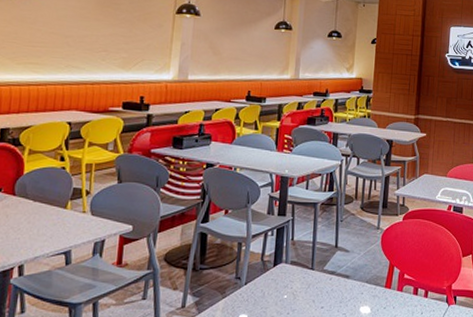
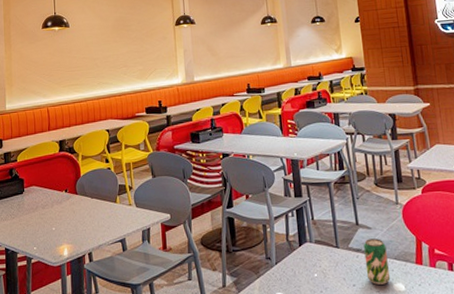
beverage can: none [336,262,360,307] -> present [363,238,391,285]

